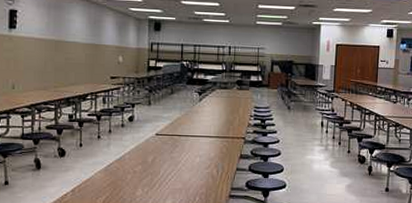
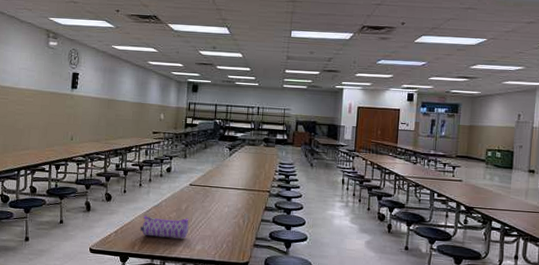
pencil case: none [100,171,157,194] -> present [139,215,189,239]

